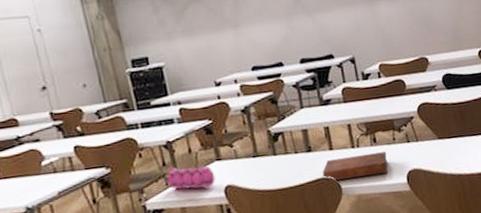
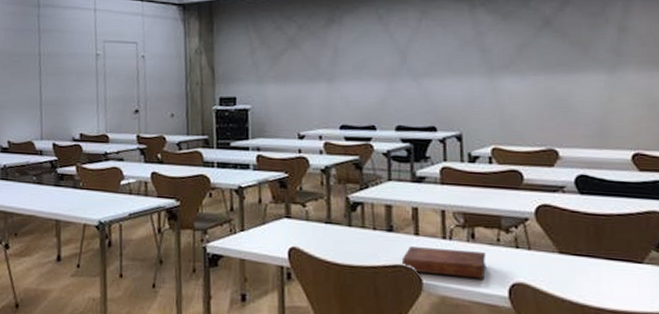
pencil case: present [164,166,216,190] -> none [229,213,281,245]

